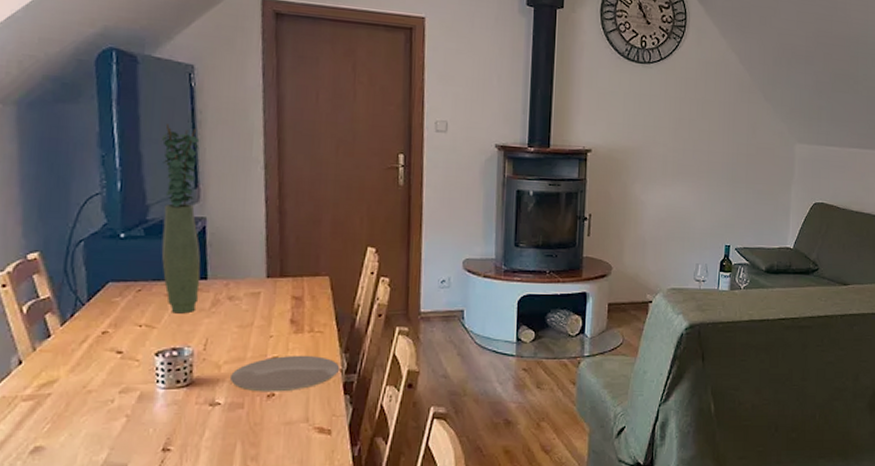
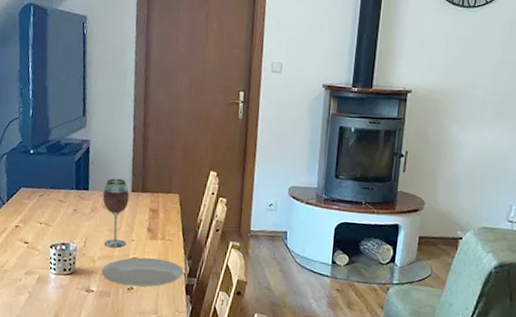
vase: present [161,124,201,314] -> none [57,64,88,217]
wineglass: none [227,262,264,347] -> present [102,178,130,248]

